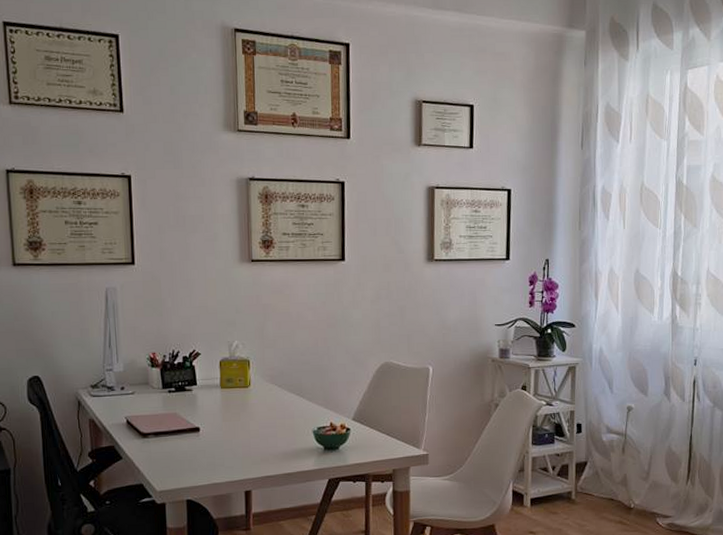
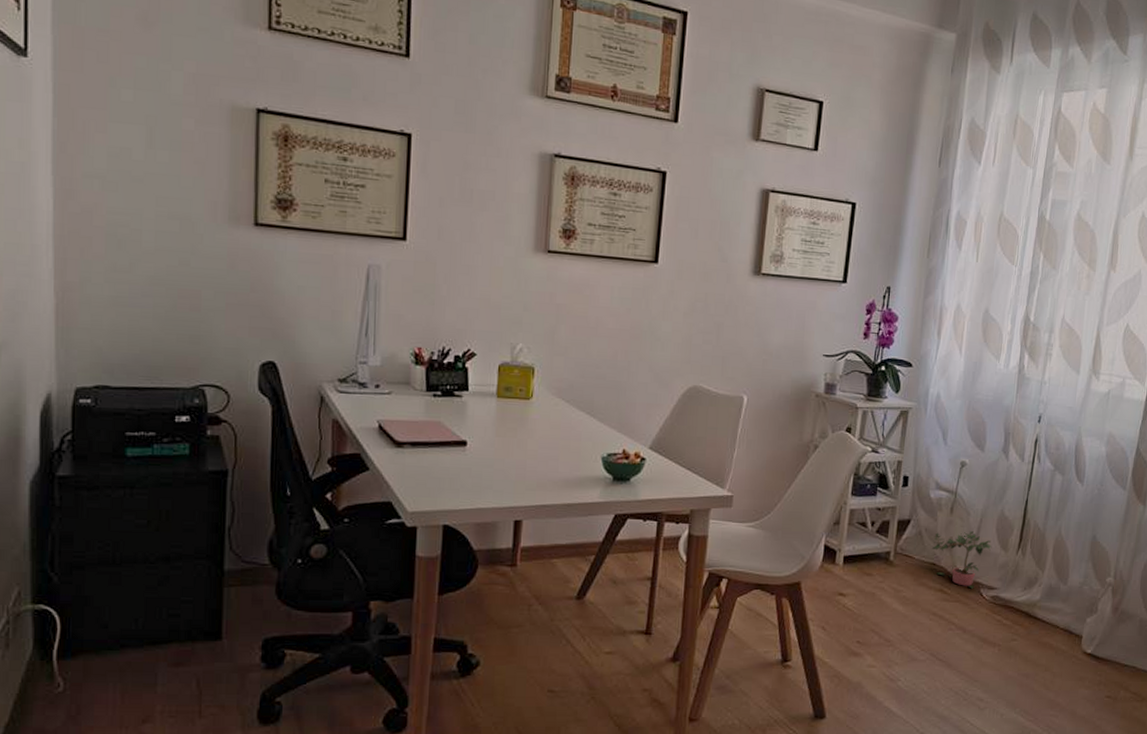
potted plant: none [608,467,663,519] -> present [931,531,992,589]

